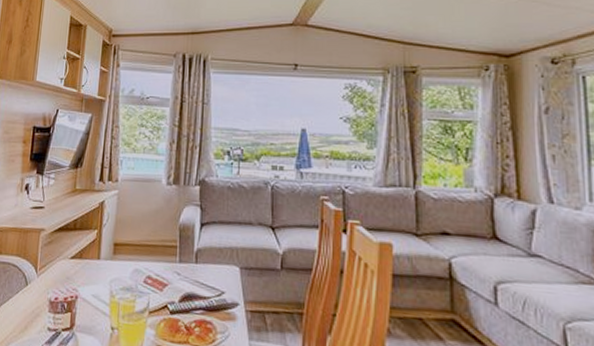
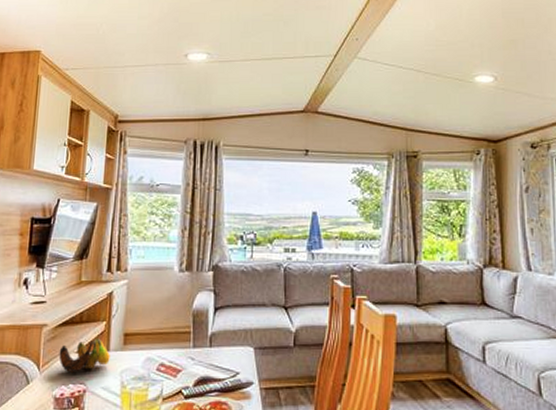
banana: none [54,245,101,278] -> present [59,337,110,373]

